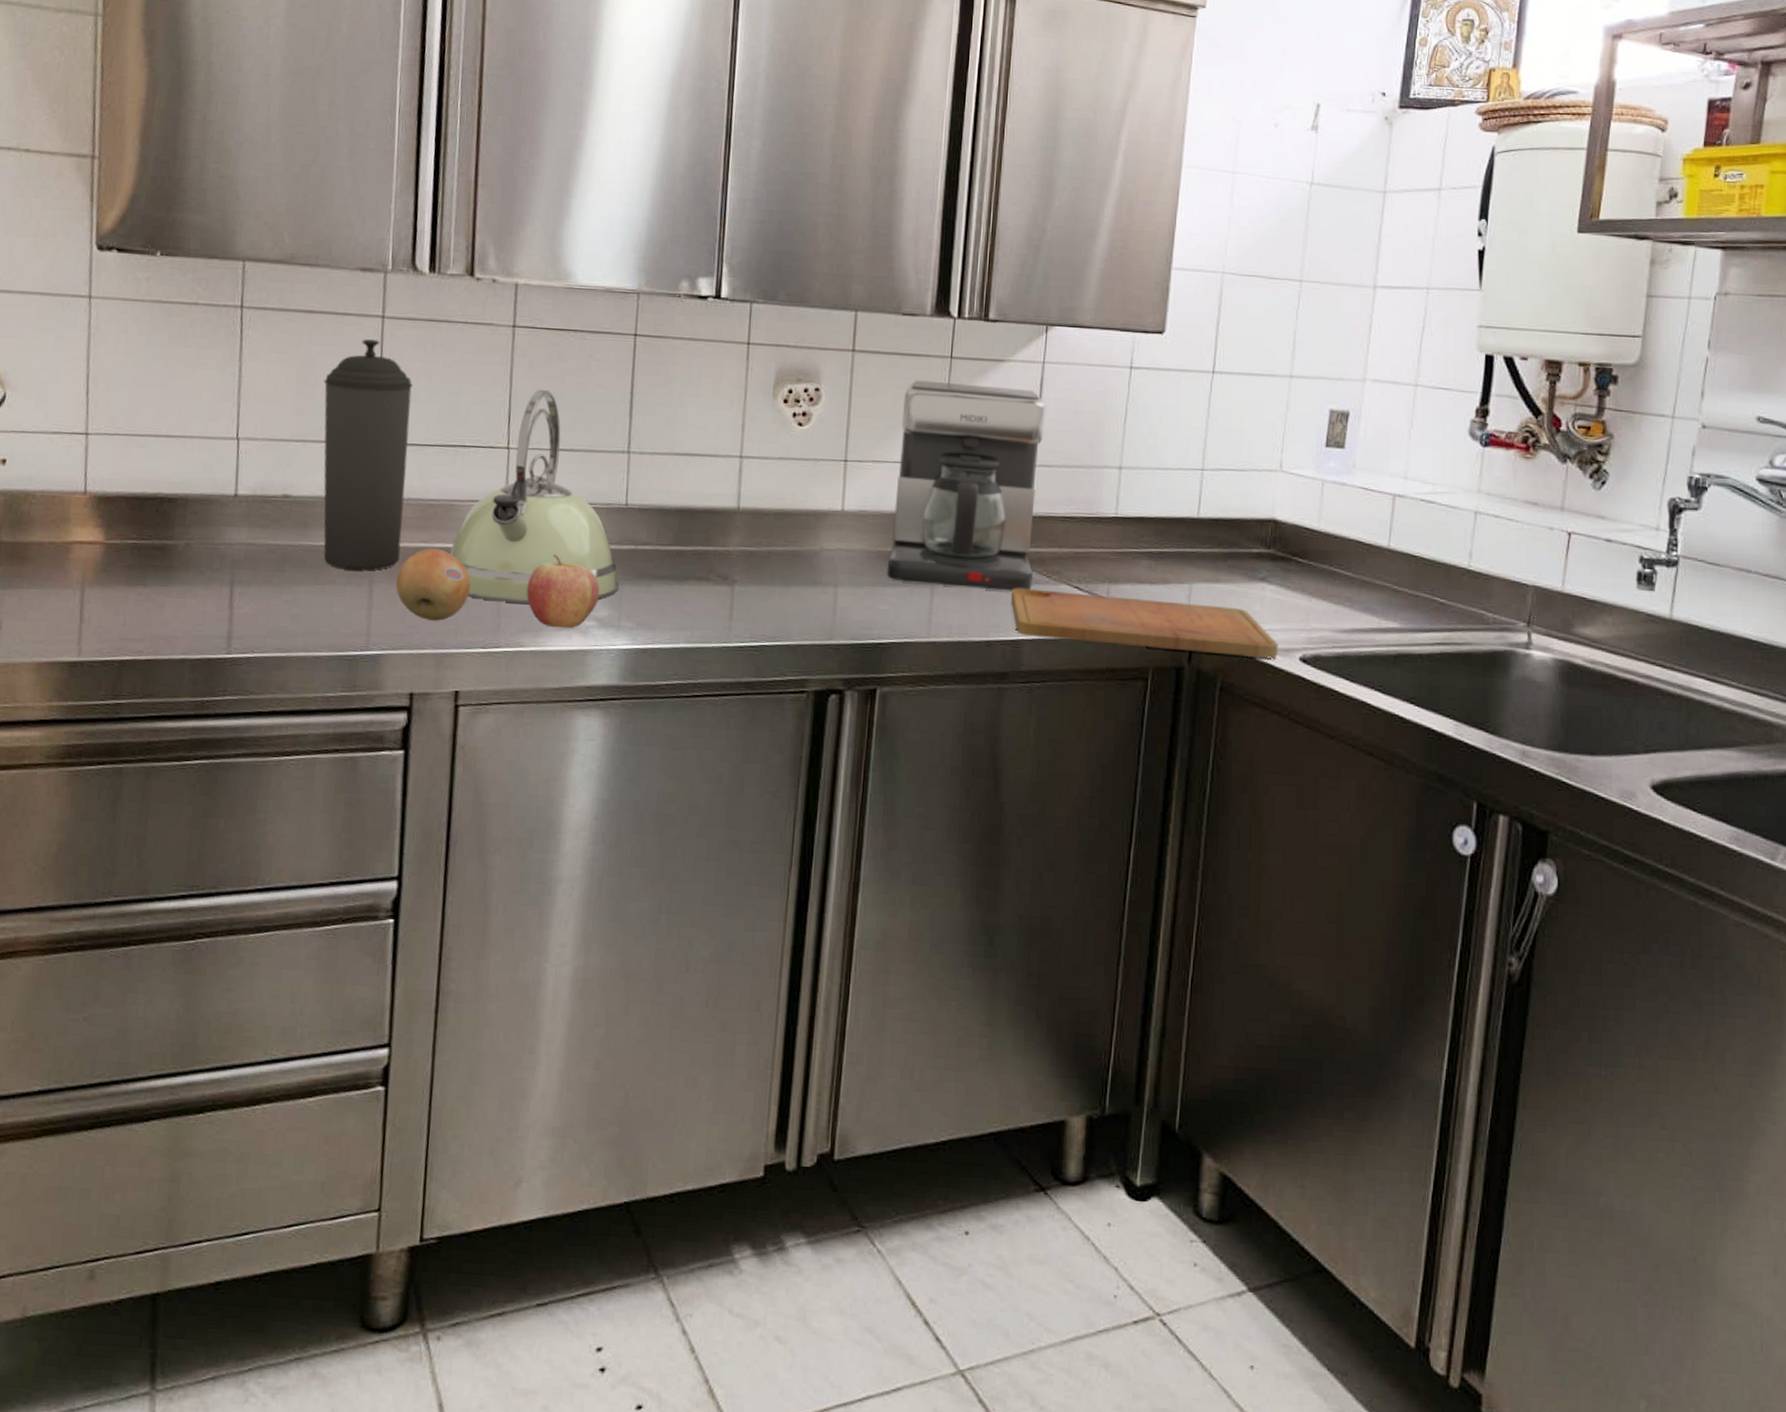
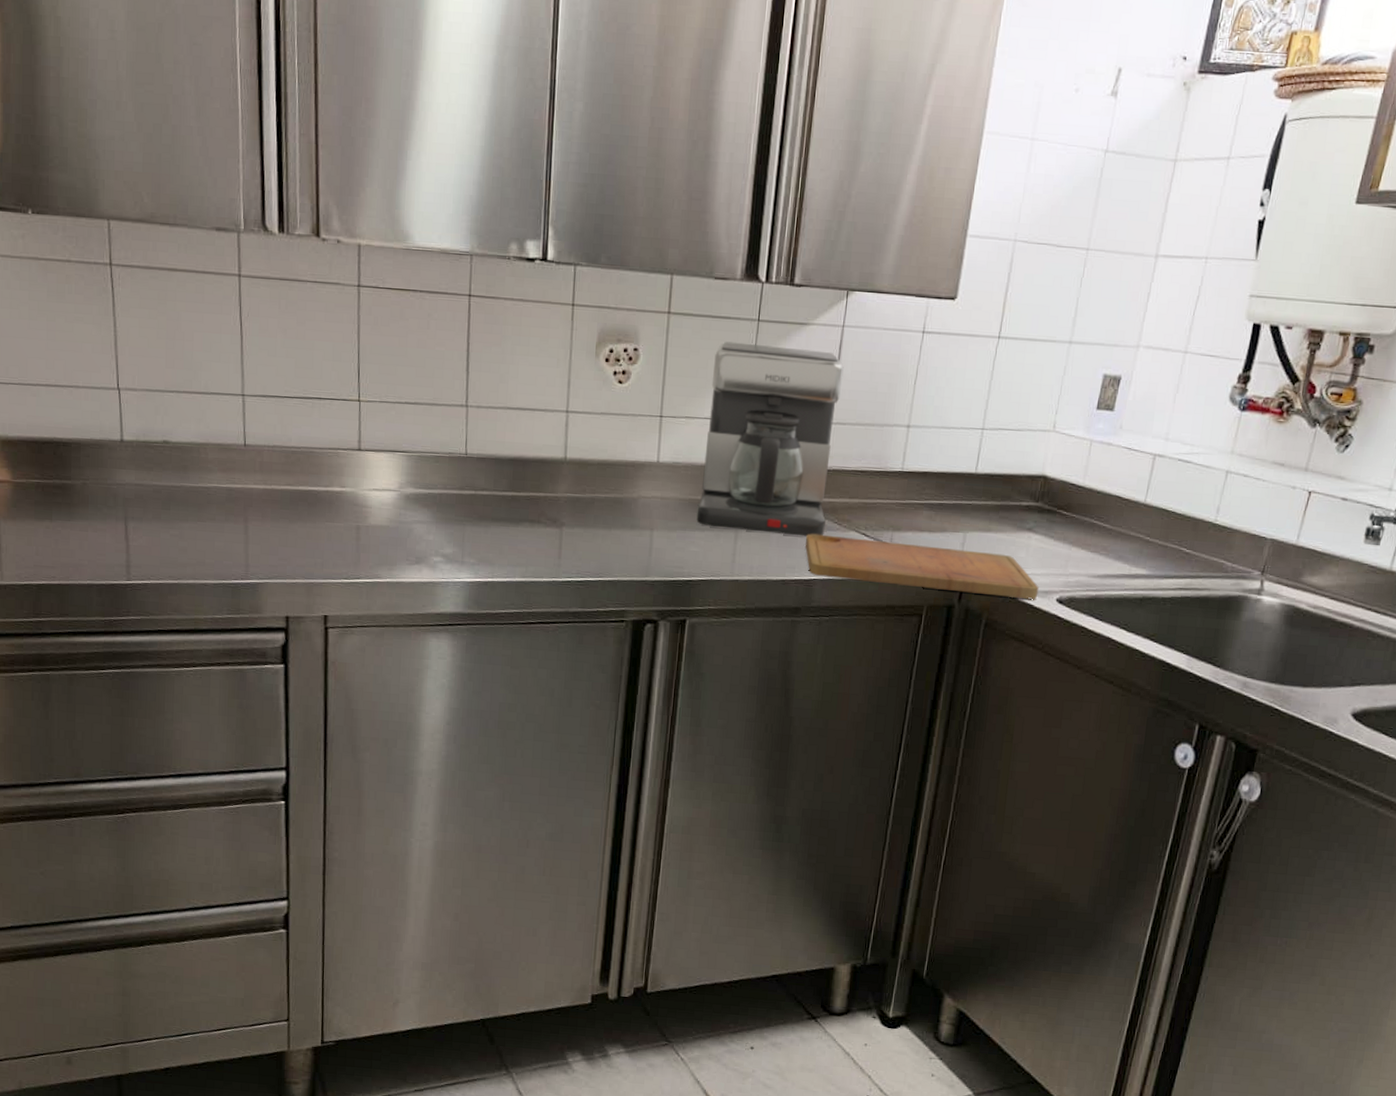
canister: present [323,339,413,570] -> none [190,297,270,509]
fruit: present [395,548,471,621] -> none [267,490,332,555]
kettle: present [450,389,620,604] -> none [313,346,462,541]
fruit: present [526,554,600,629] -> none [381,498,446,564]

